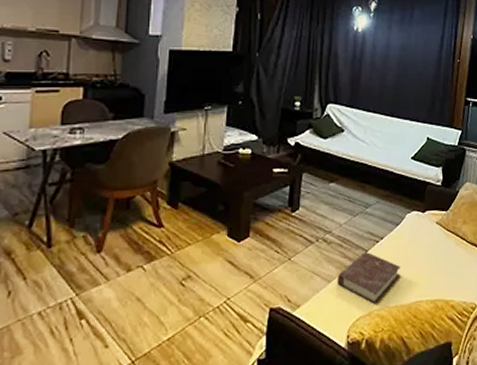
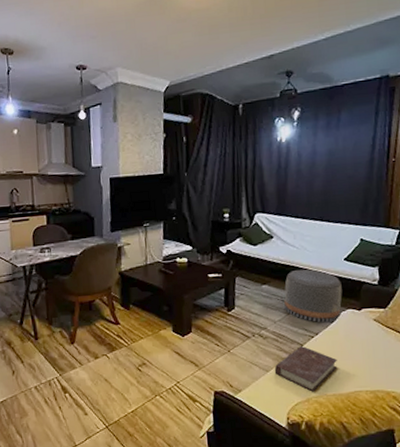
pouf: none [351,167,408,226] -> present [284,269,342,323]

